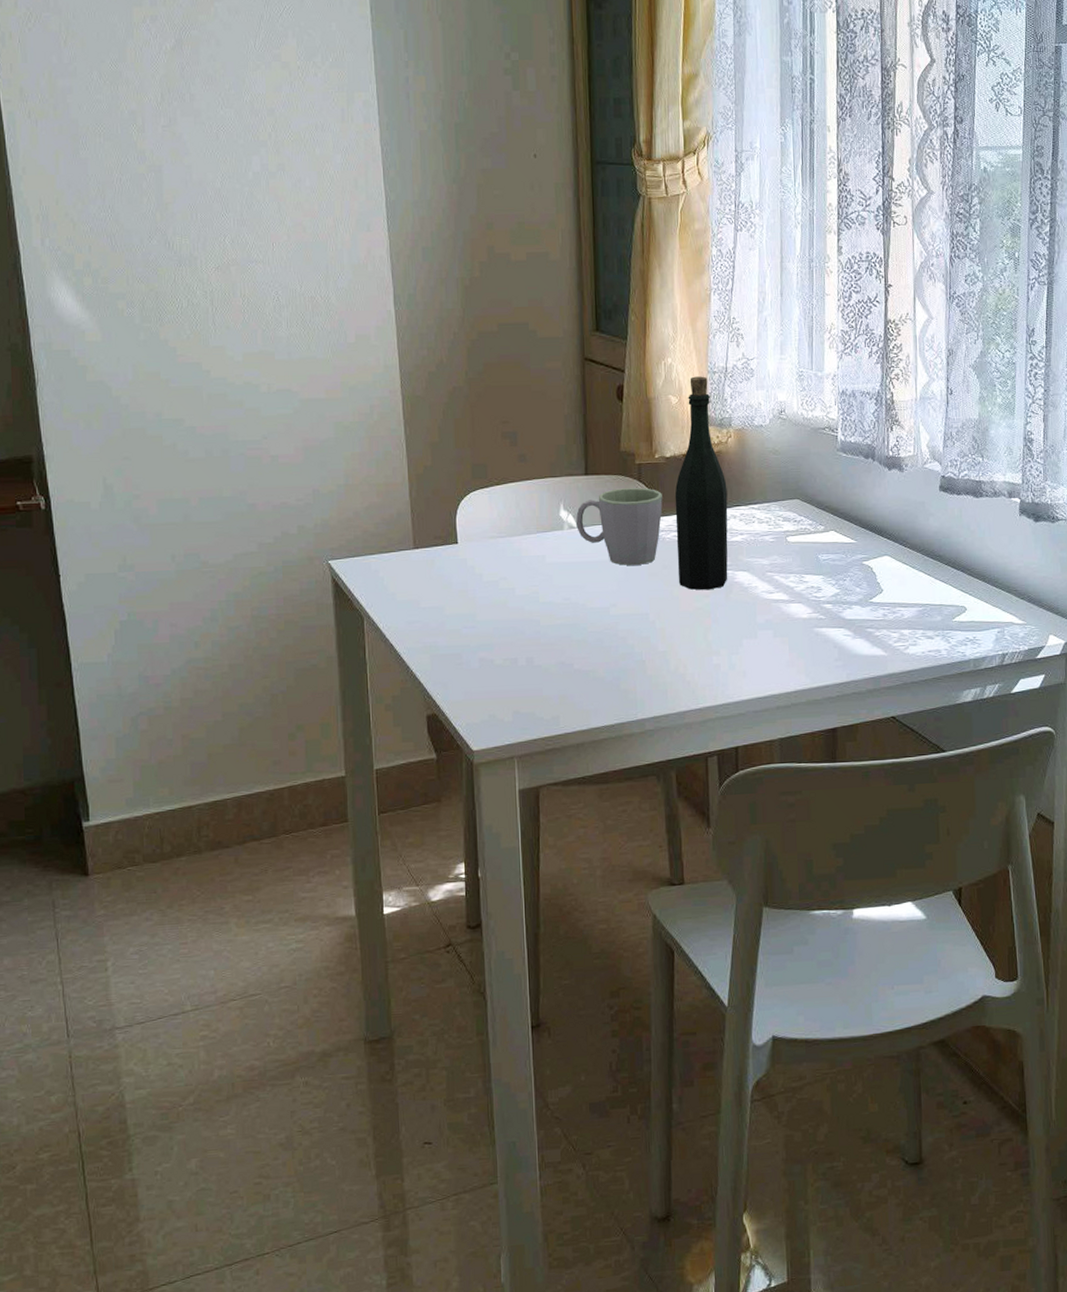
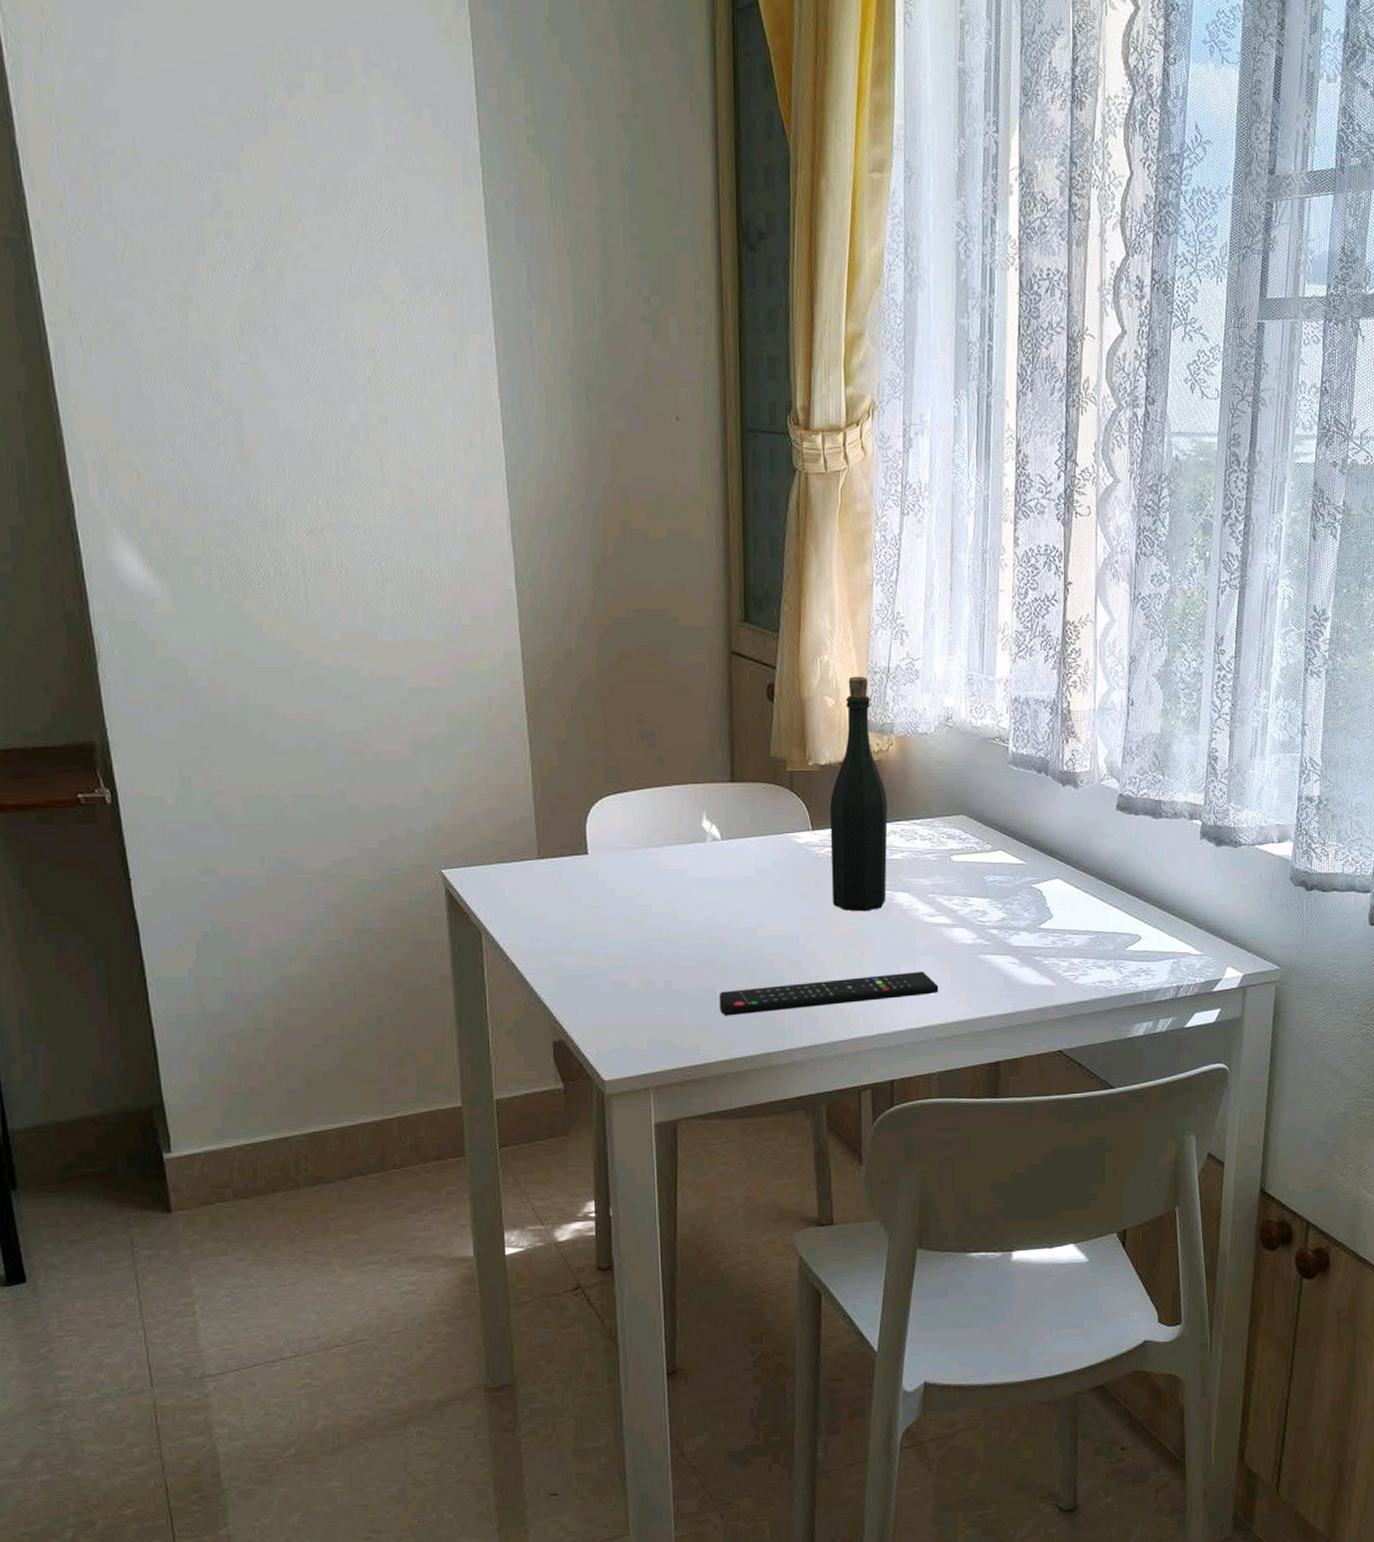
mug: present [576,488,663,565] -> none [720,798,816,883]
remote control: none [576,644,778,689] -> present [718,971,939,1016]

